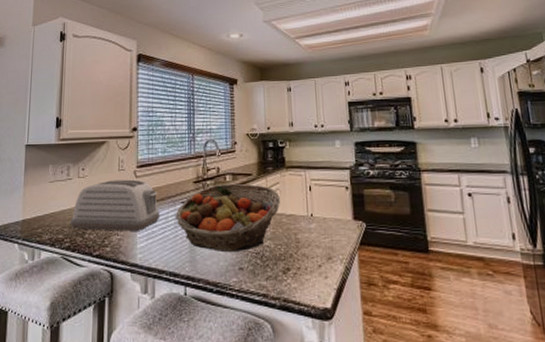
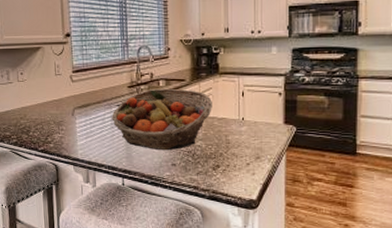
toaster: present [70,179,160,231] -> none [15,83,97,130]

